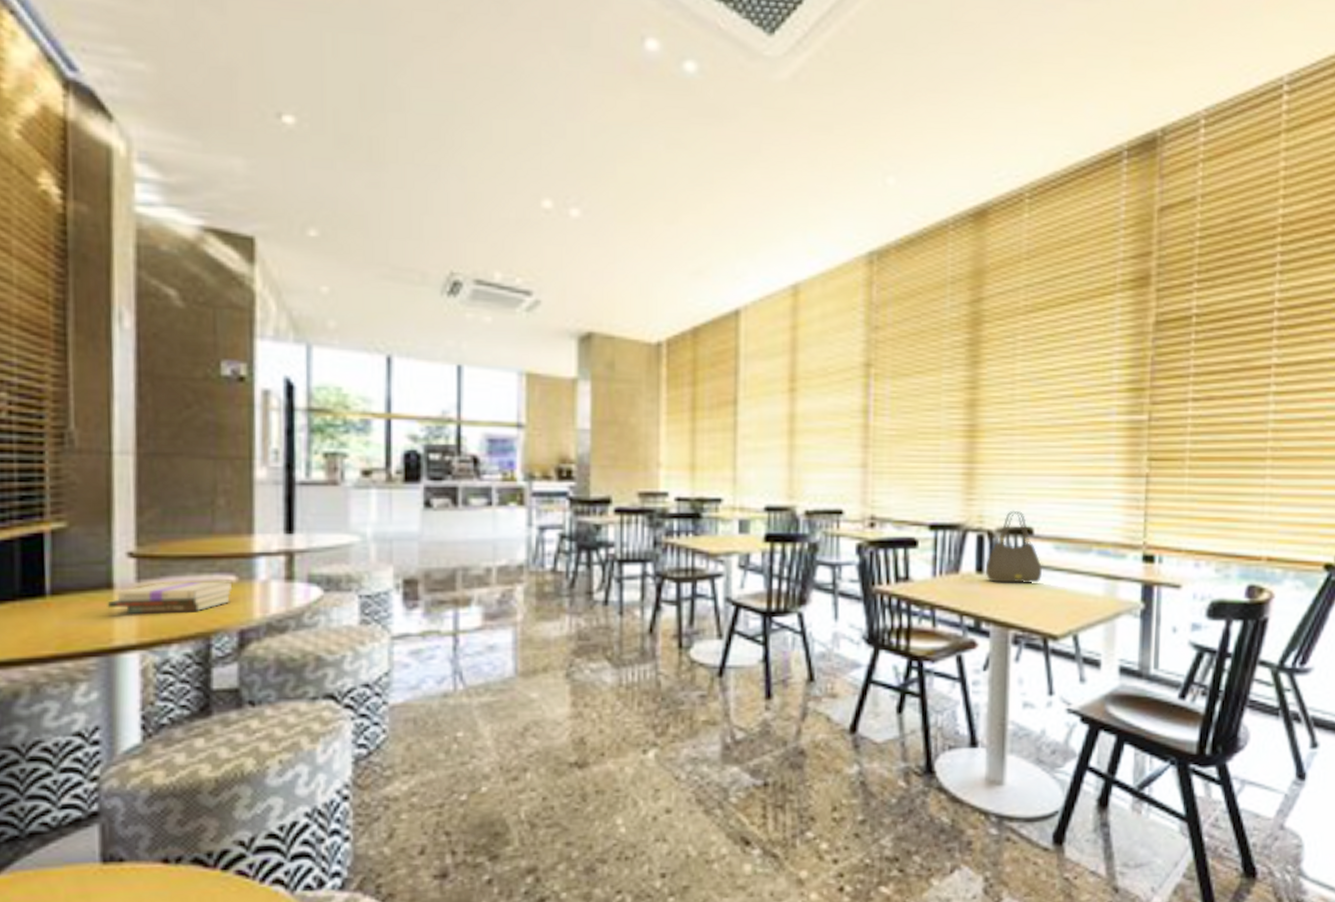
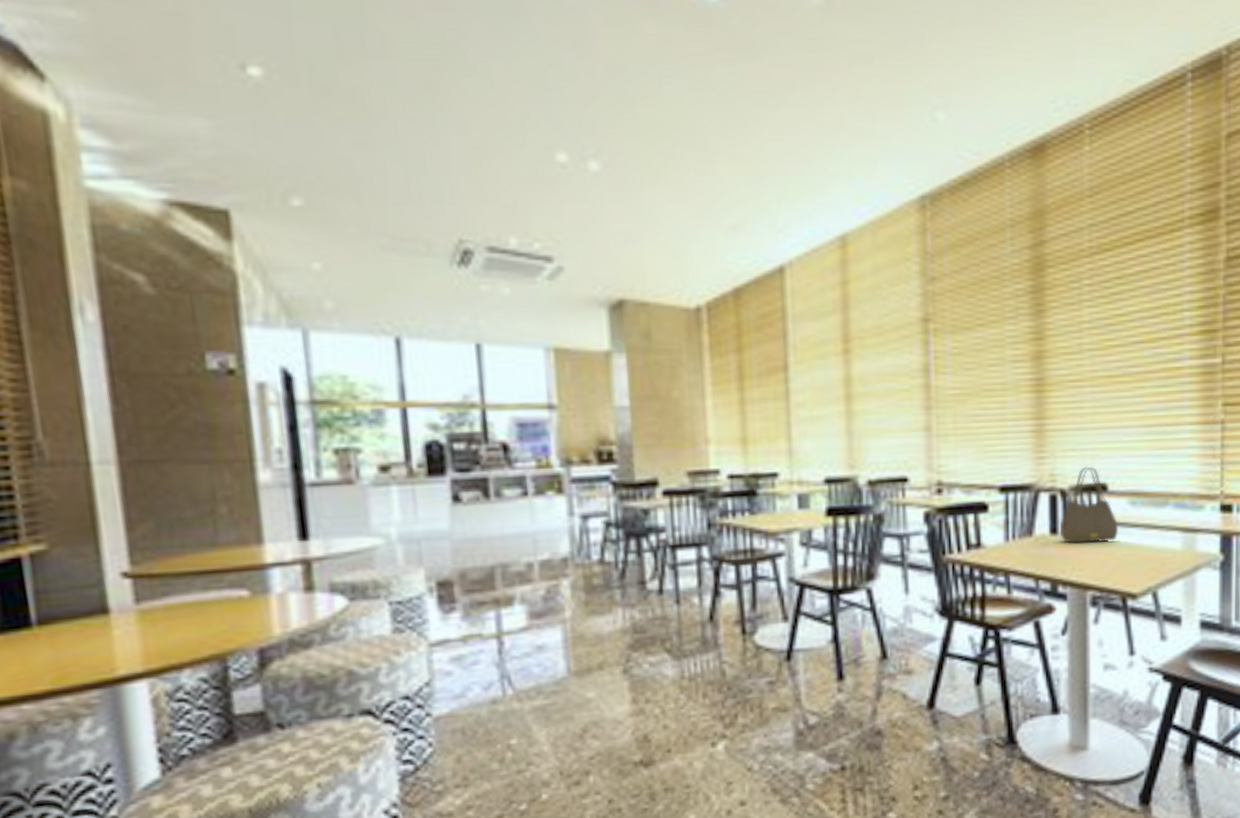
books: present [107,581,233,615] -> none [104,596,246,641]

